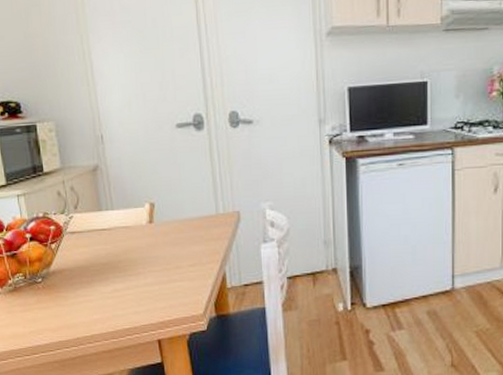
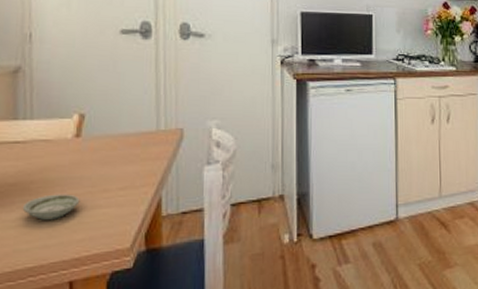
saucer: none [115,270,159,292] -> present [22,194,80,220]

